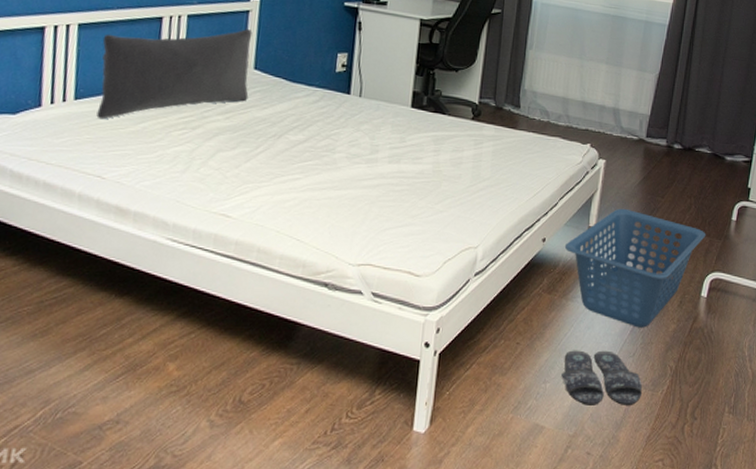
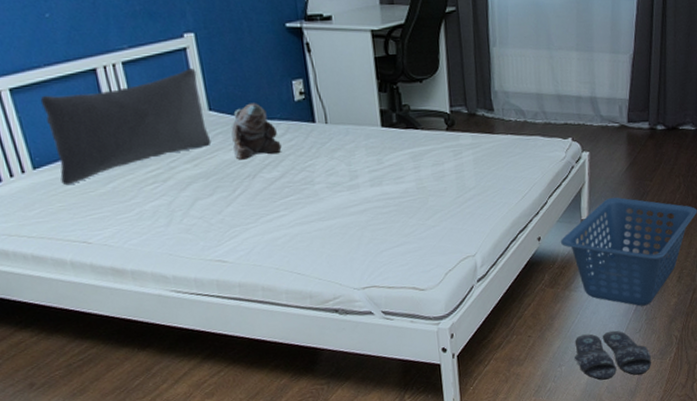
stuffed animal: none [267,68,313,119] -> present [231,103,282,160]

